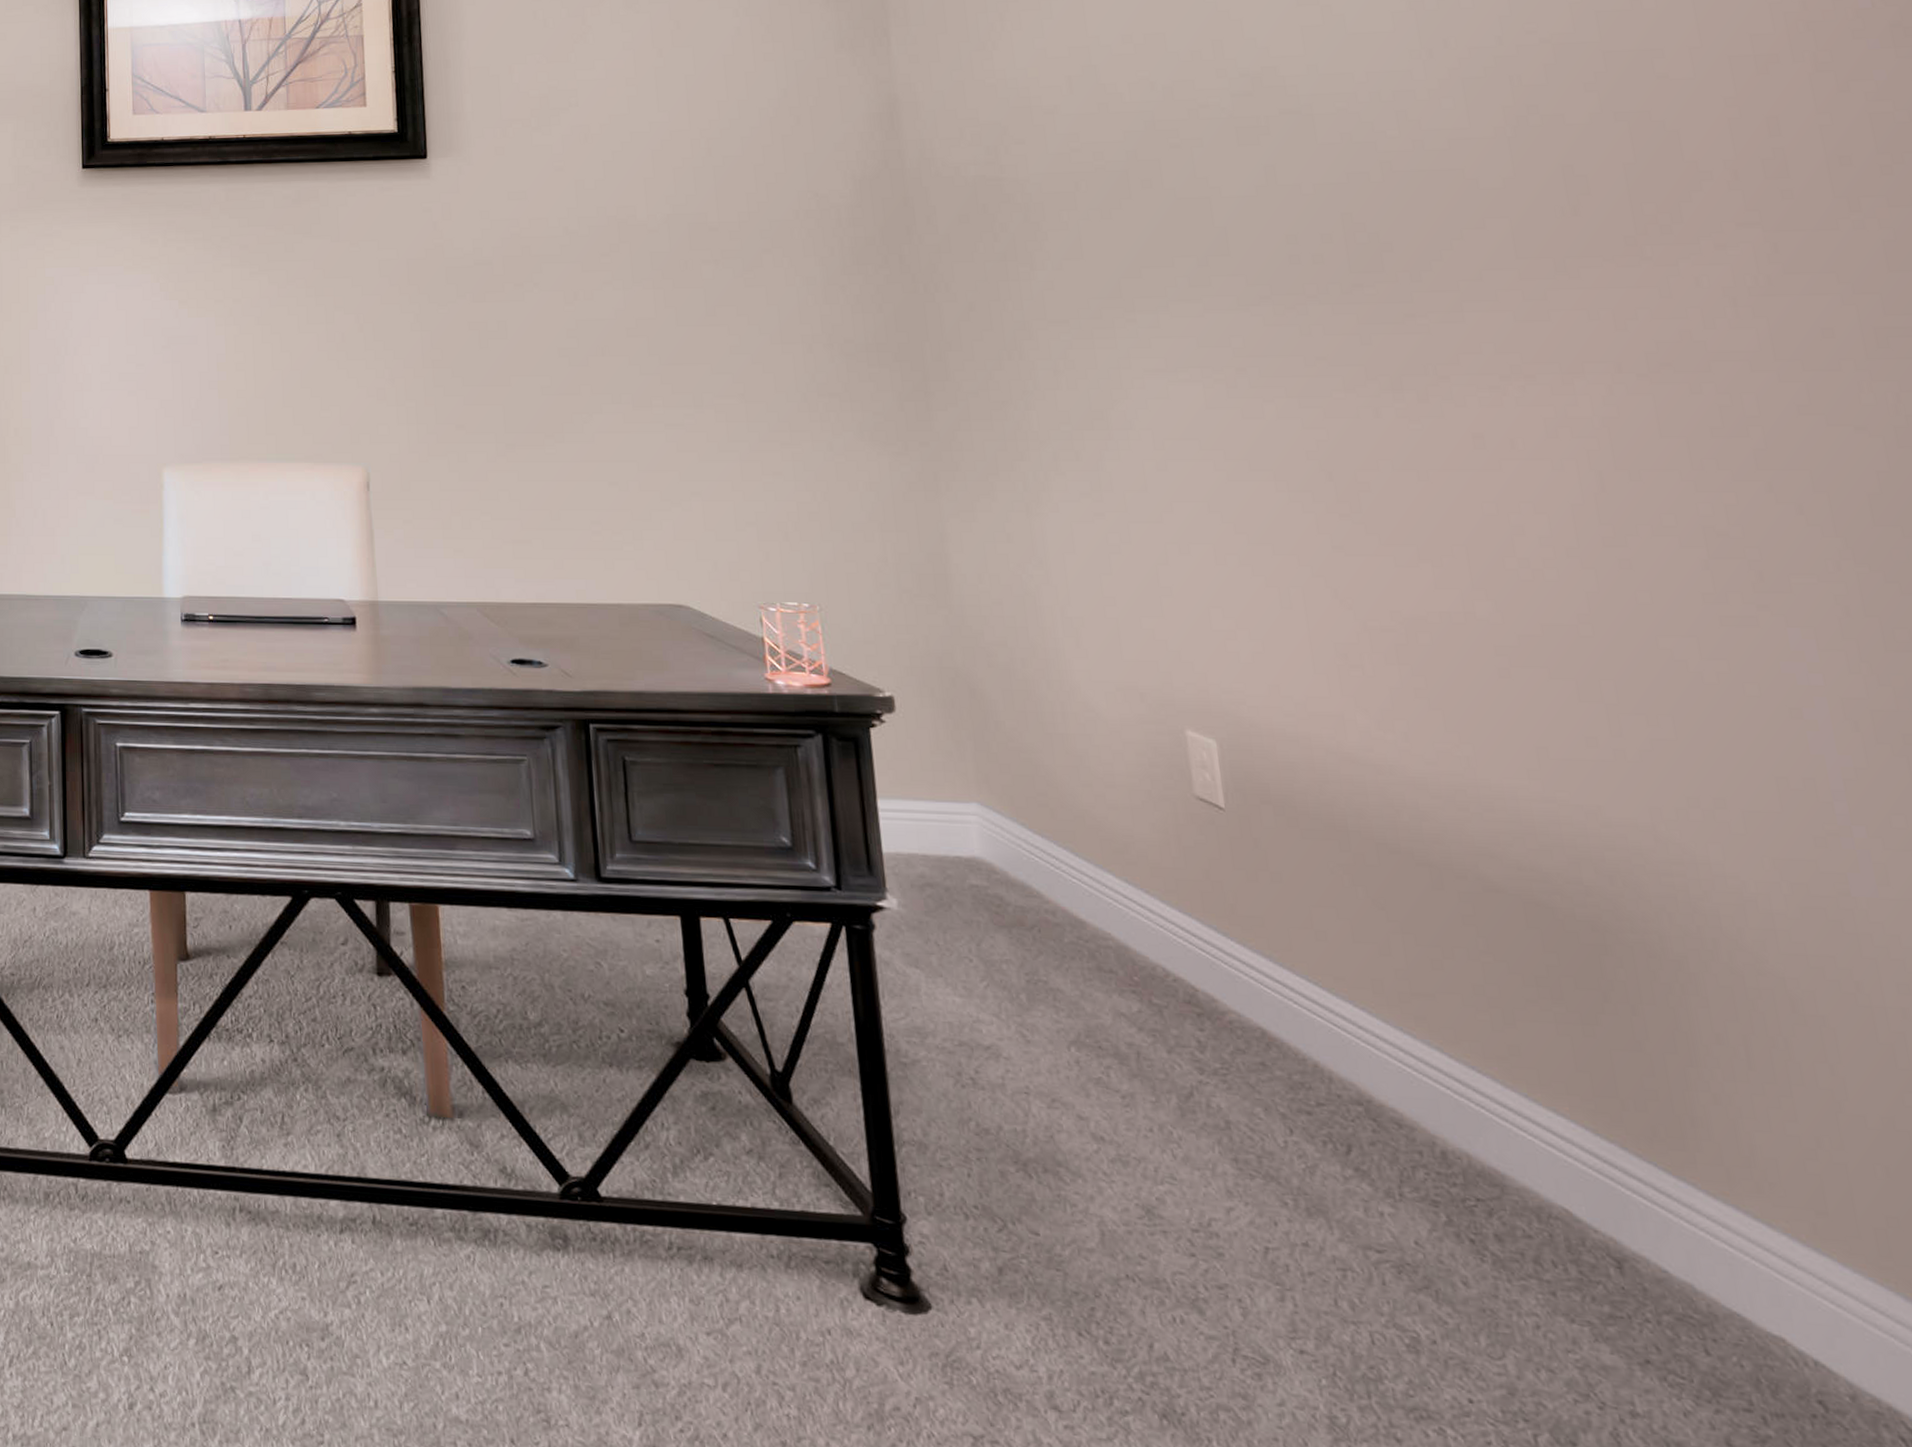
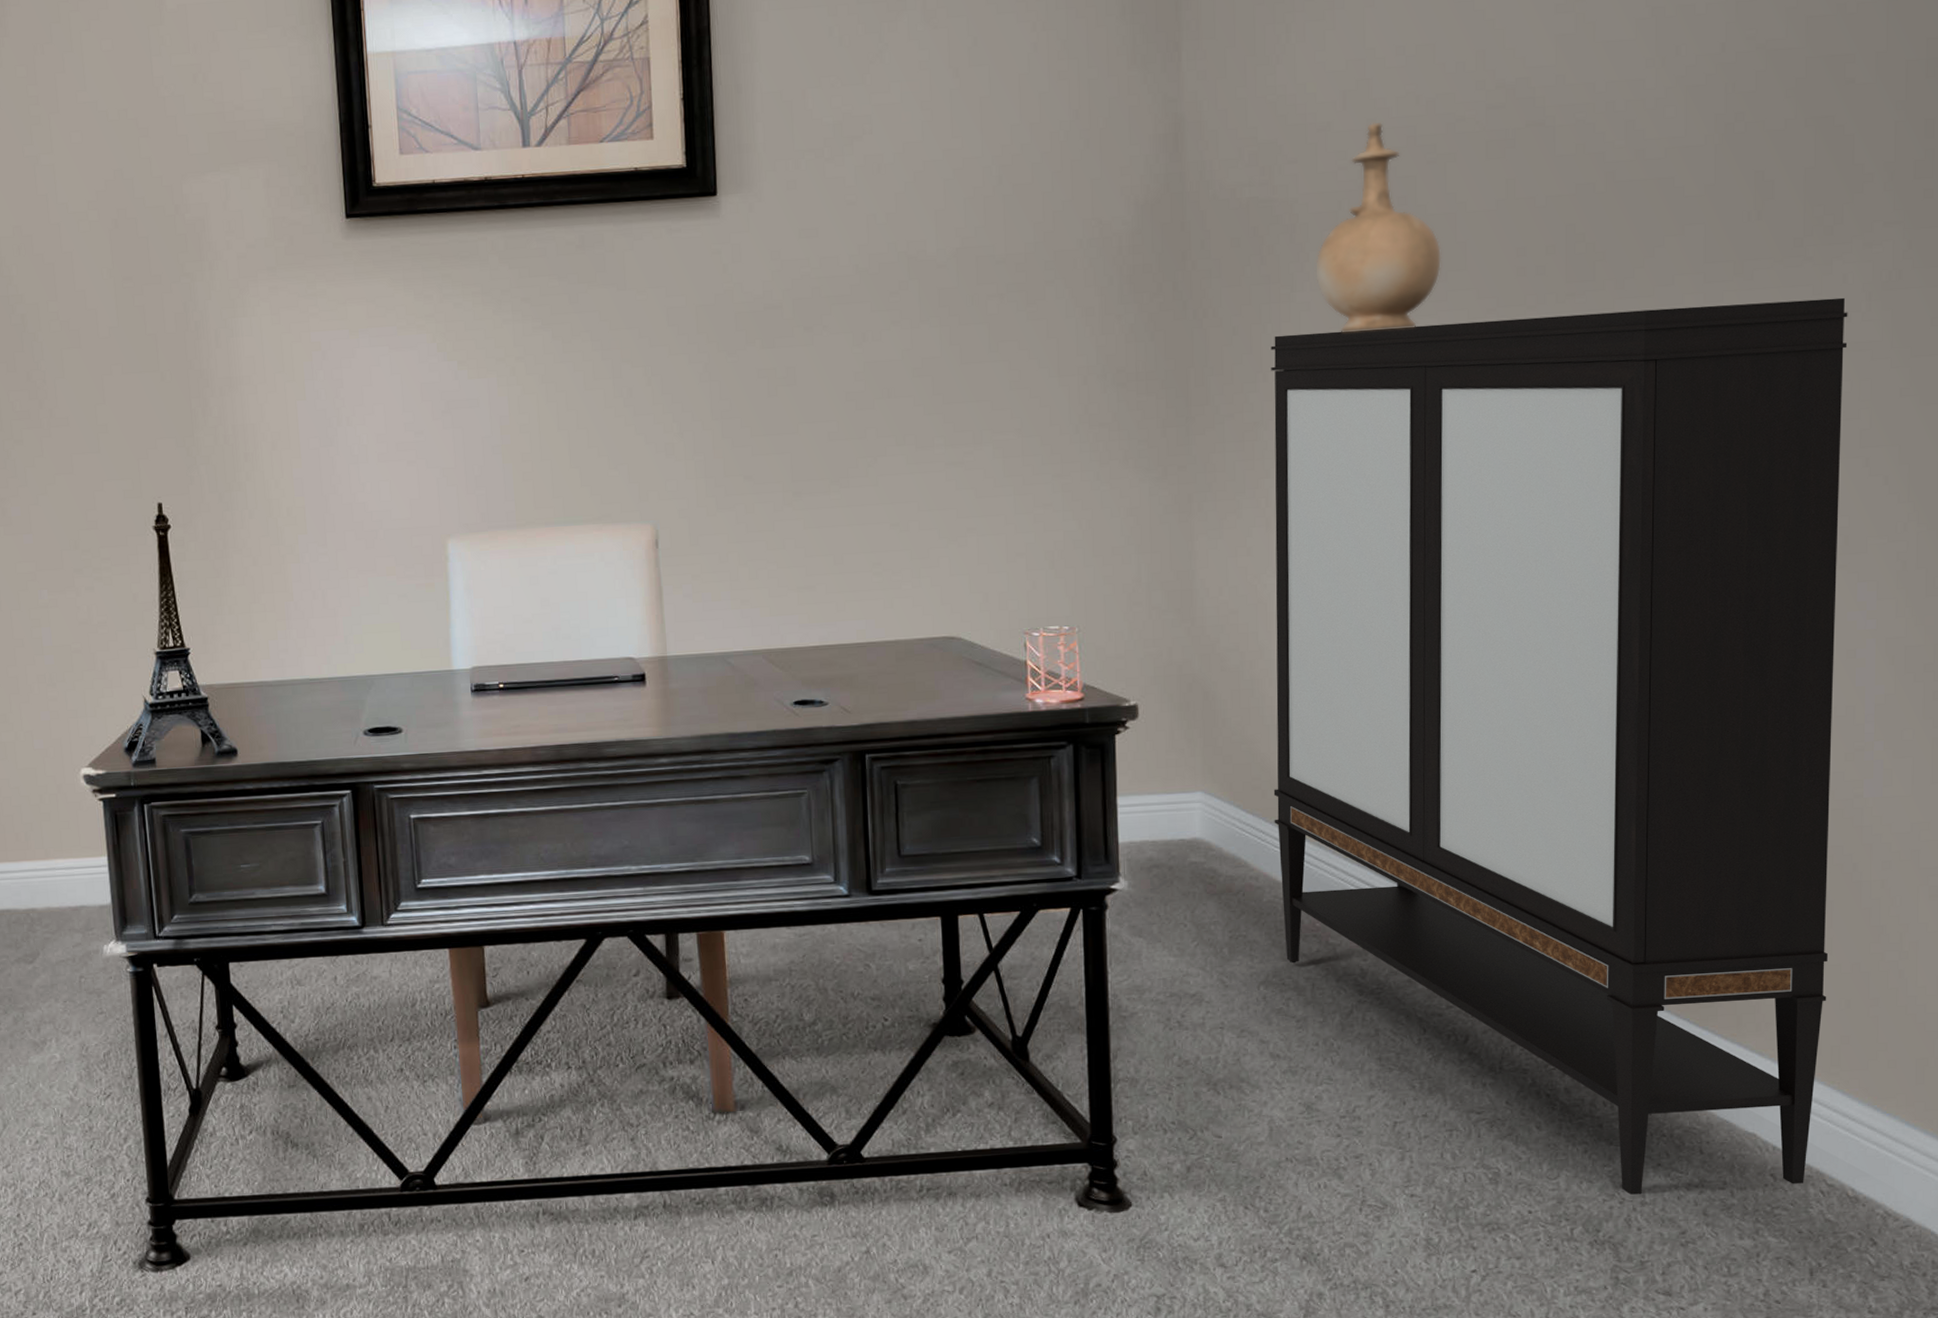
storage cabinet: none [1013,302,1872,1422] -> present [1270,297,1848,1195]
vase: none [1055,106,1201,313] -> present [1315,121,1442,332]

